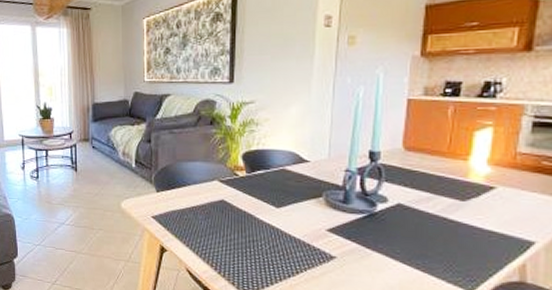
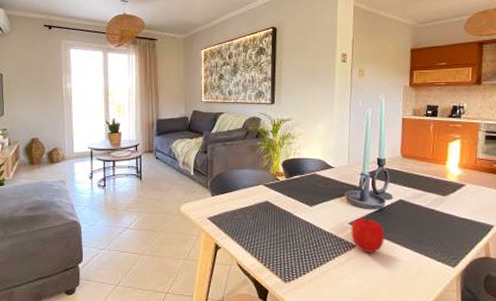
fruit: none [329,223,374,267] -> present [351,217,384,253]

